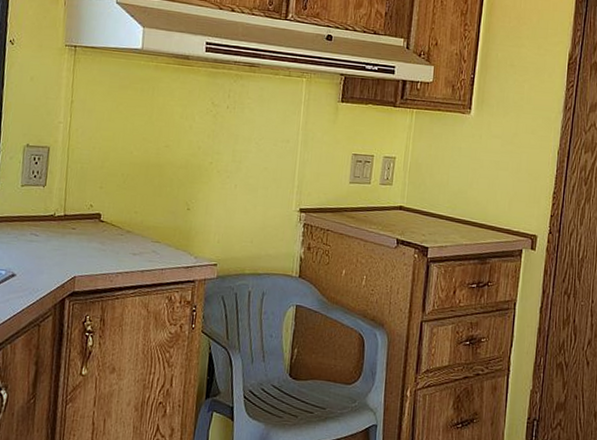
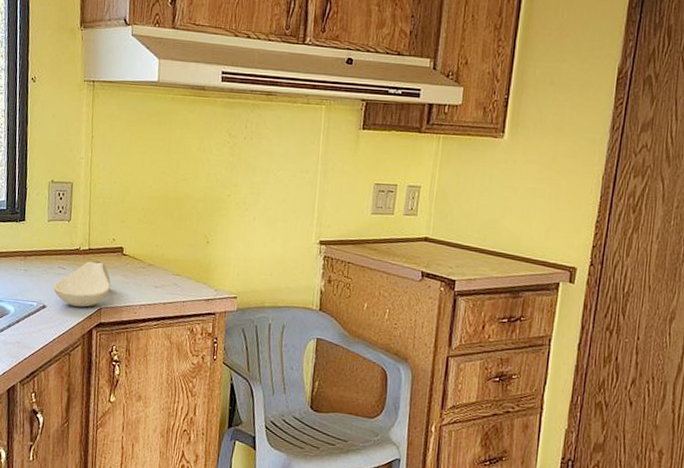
spoon rest: none [24,227,87,276] -> present [53,261,111,308]

